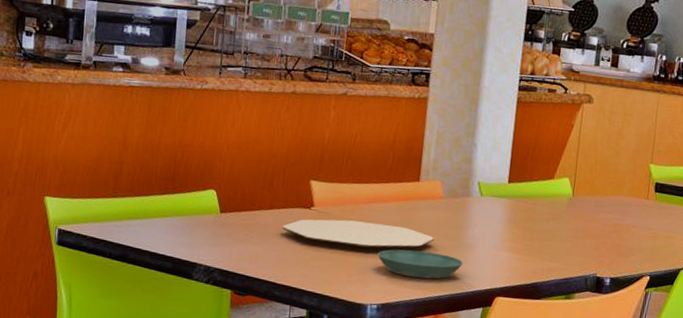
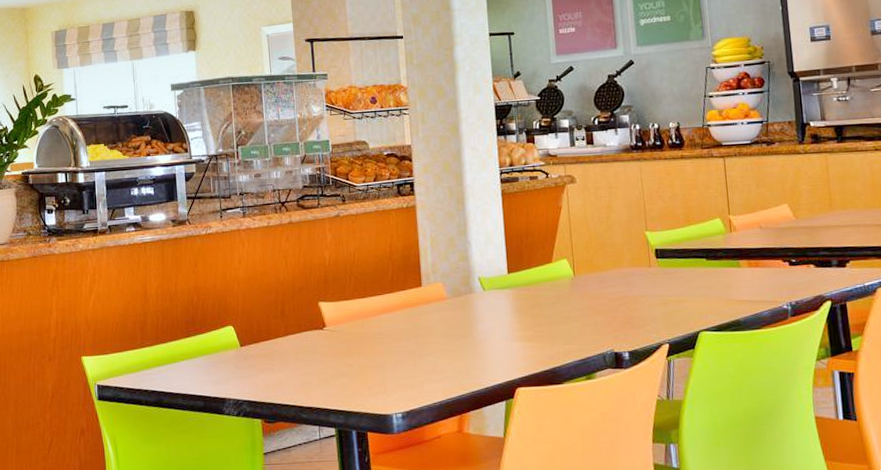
plate: present [283,219,434,249] -> none [300,333,446,360]
saucer: present [377,249,464,279] -> none [393,353,479,381]

